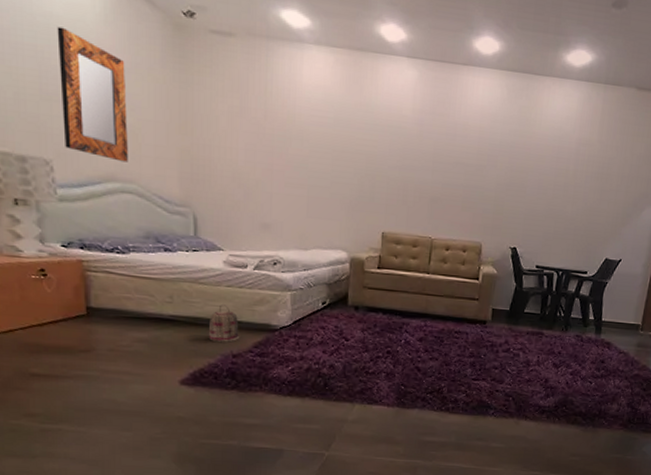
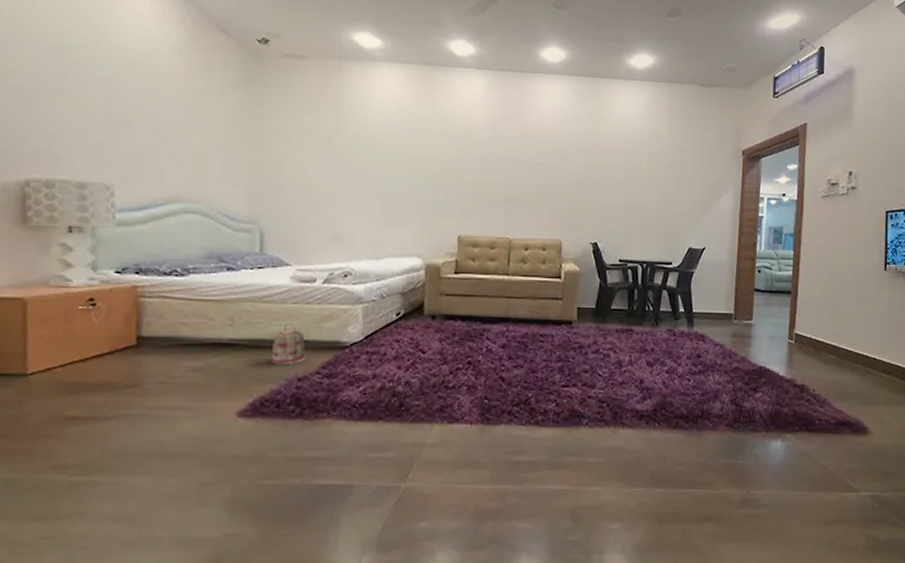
home mirror: present [57,26,128,162] -> none [128,58,197,183]

